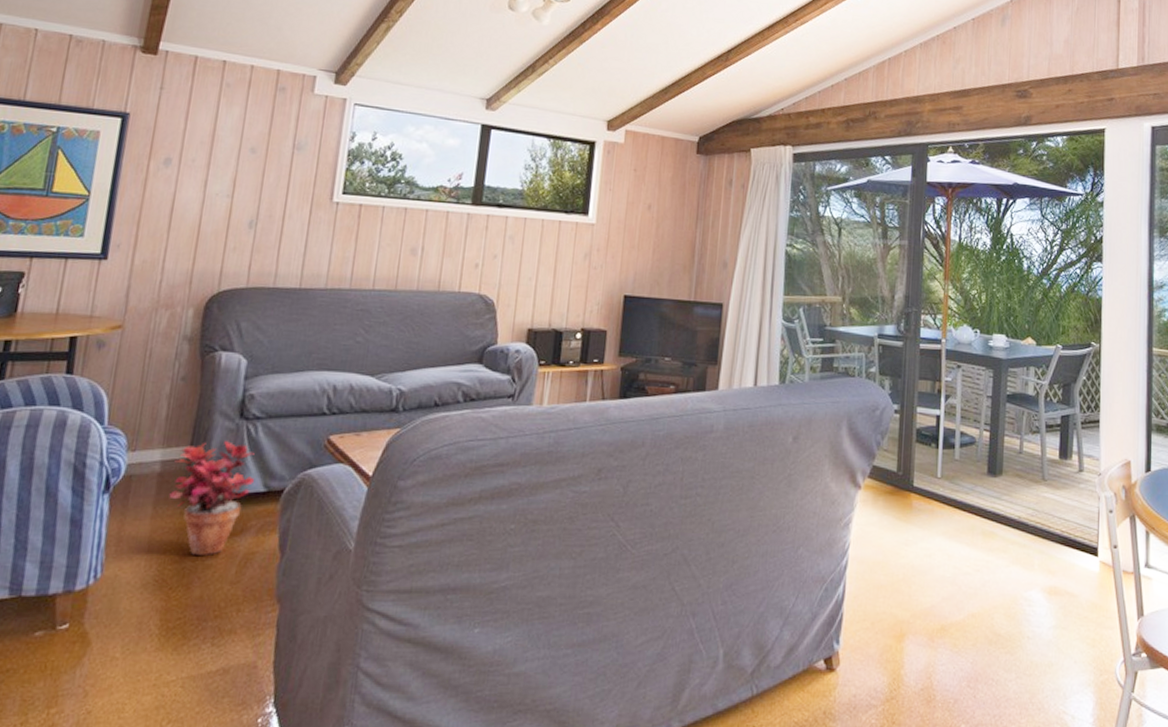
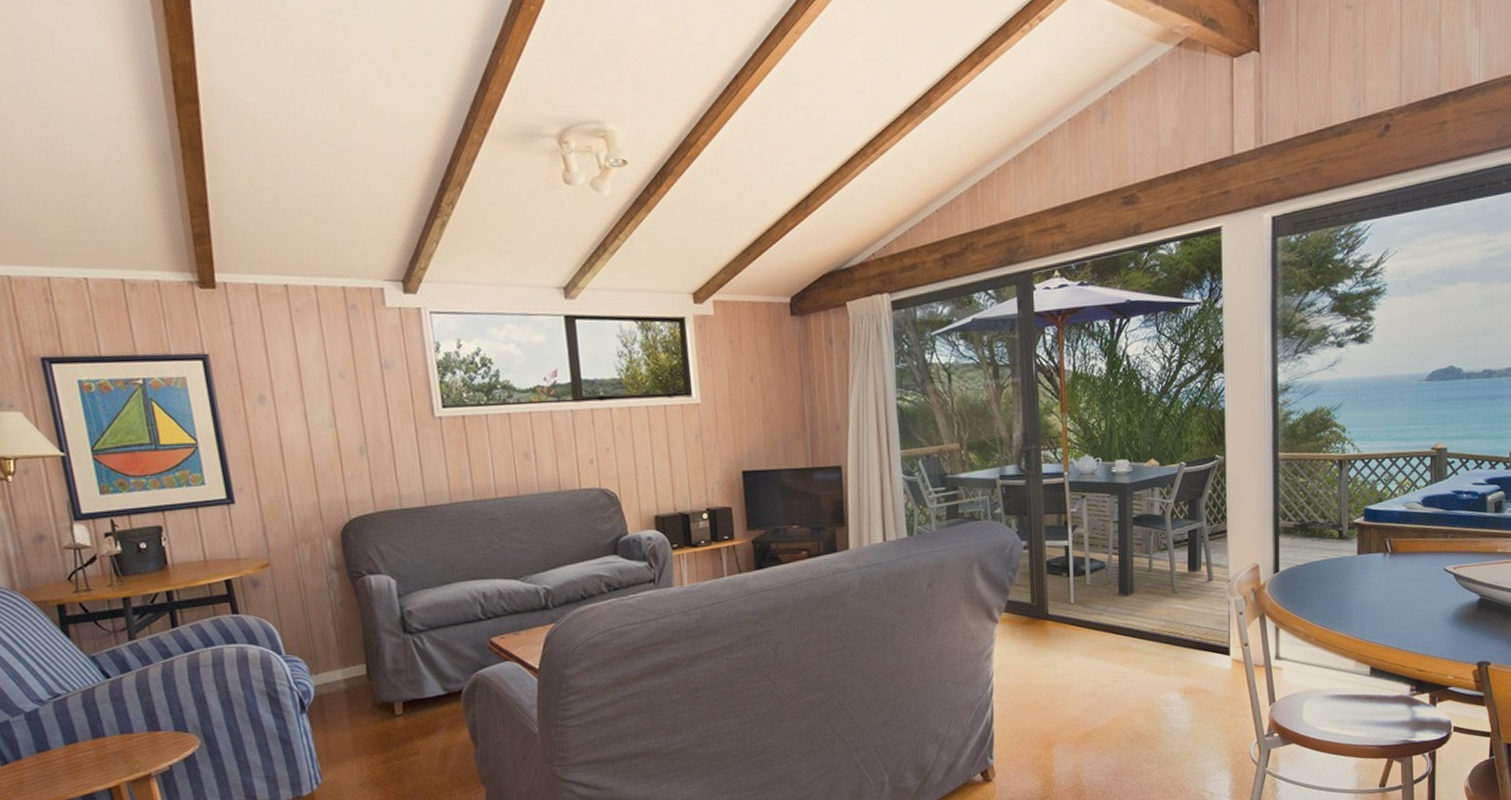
potted plant: present [169,441,254,556] -> none [356,655,433,755]

